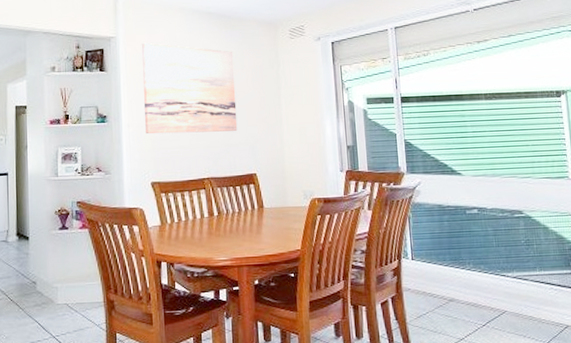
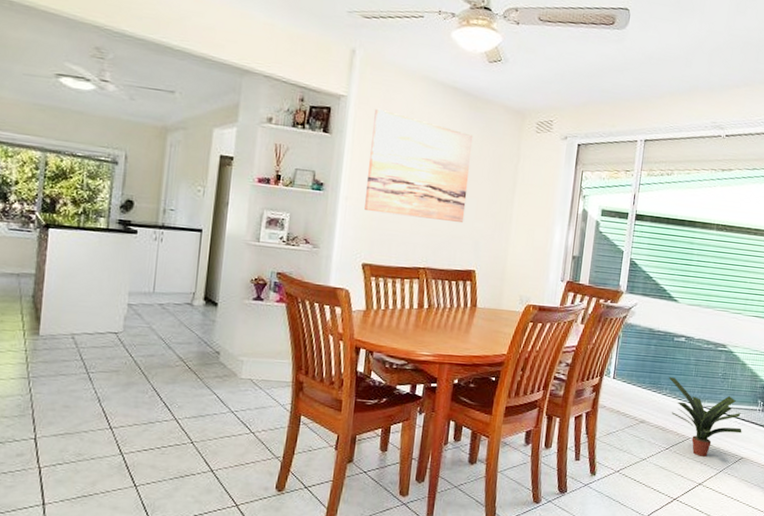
potted plant: none [469,251,561,330] -> present [668,377,742,457]

